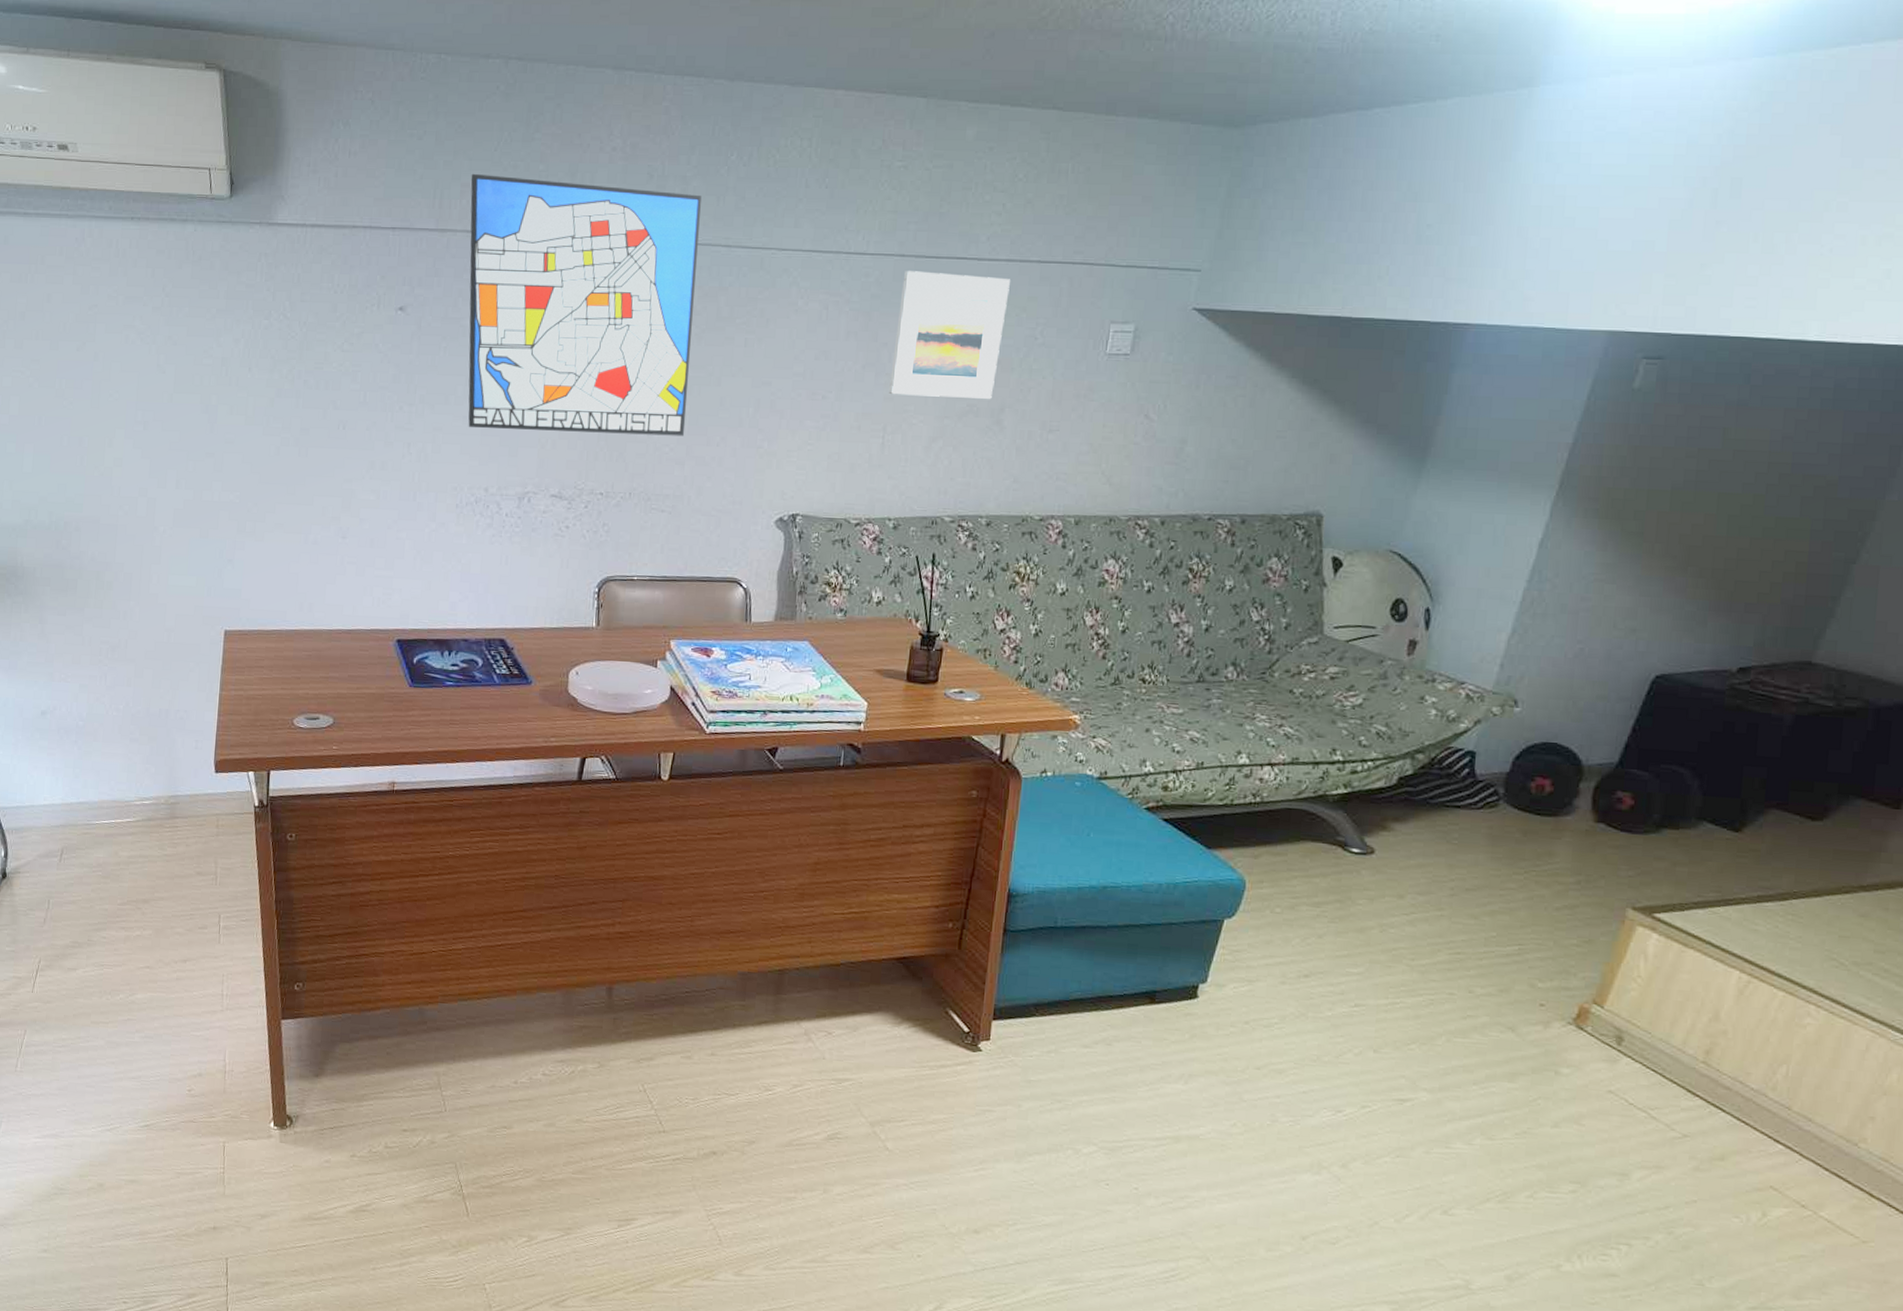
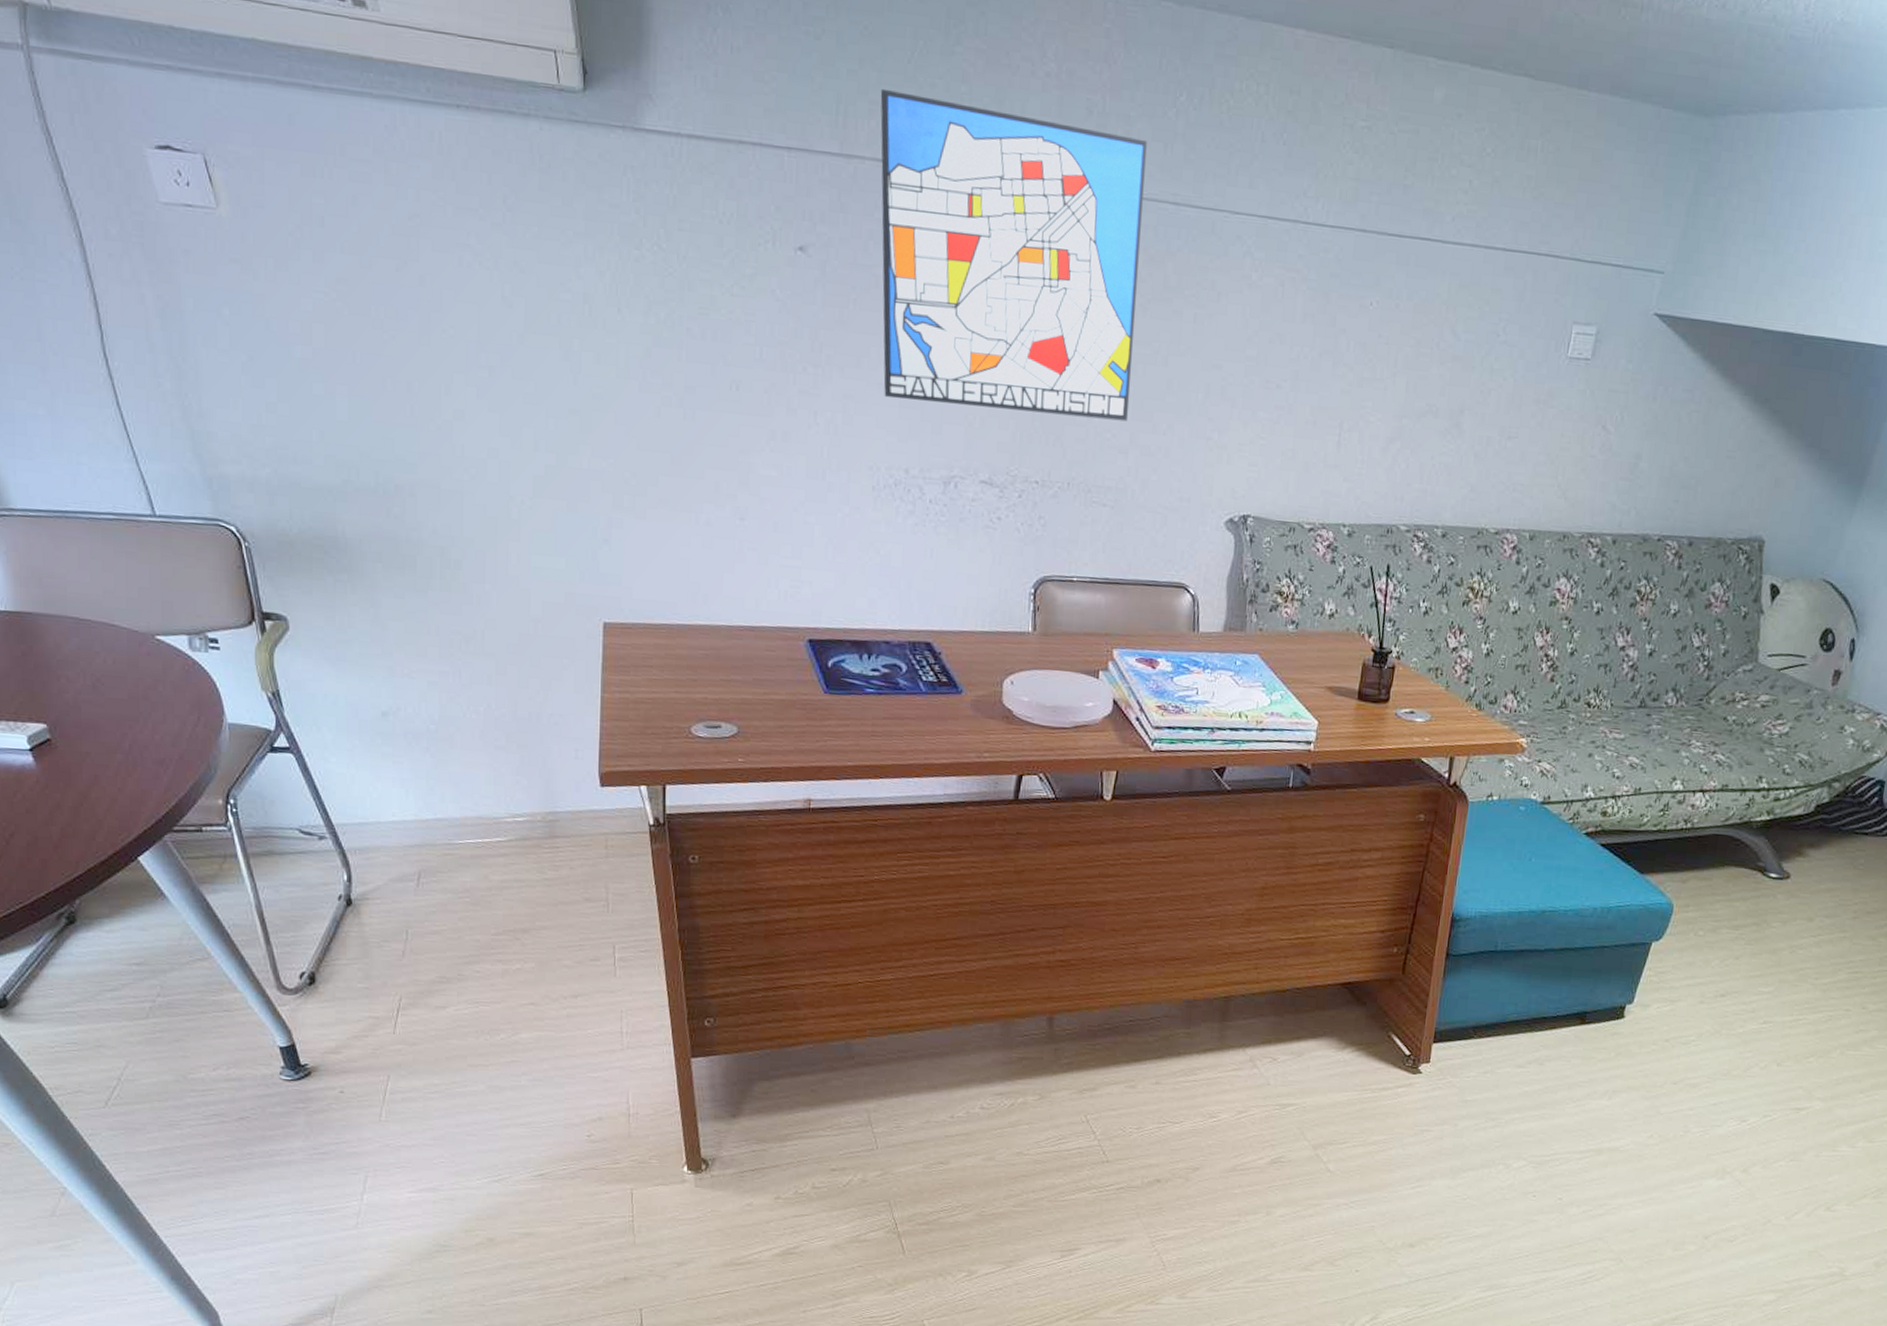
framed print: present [889,271,1010,400] -> none [1346,248,1474,400]

